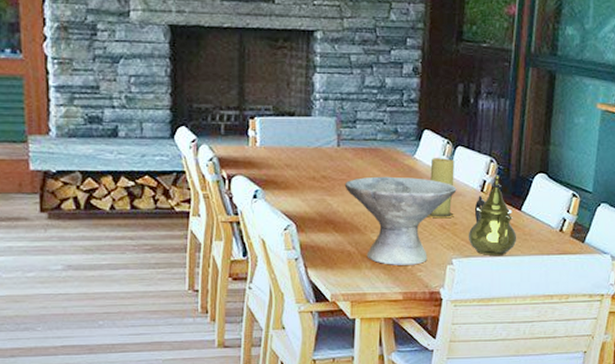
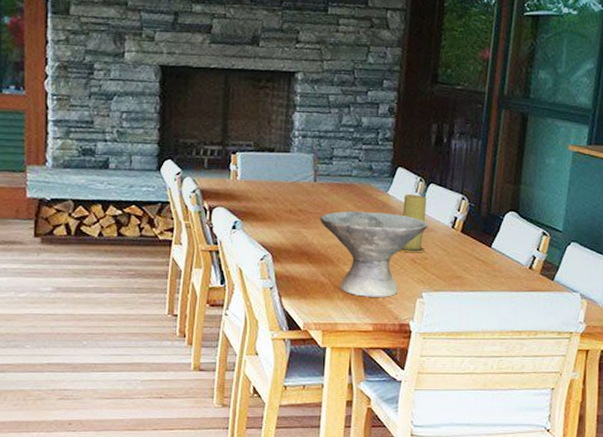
teapot: present [468,175,517,255] -> none [438,212,487,290]

